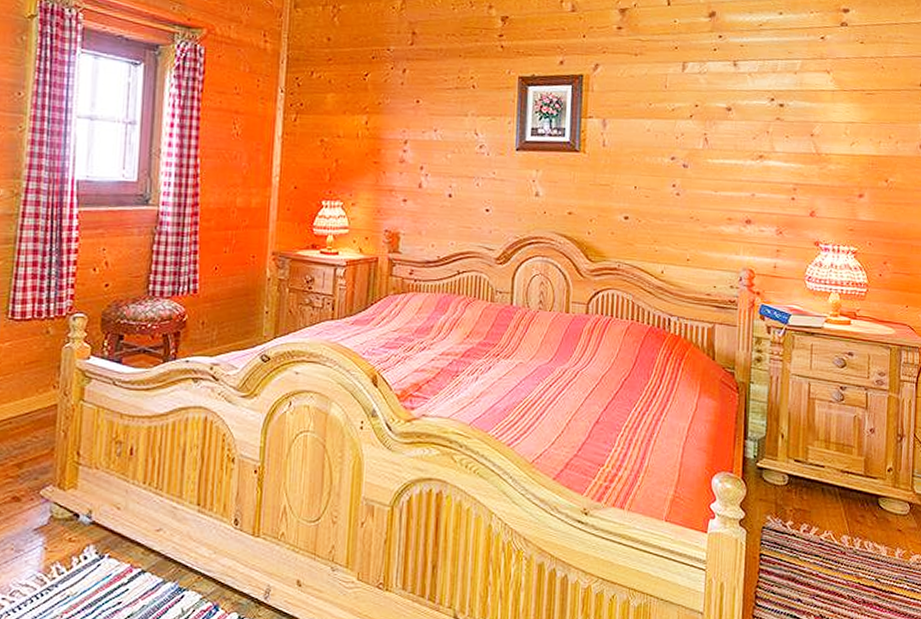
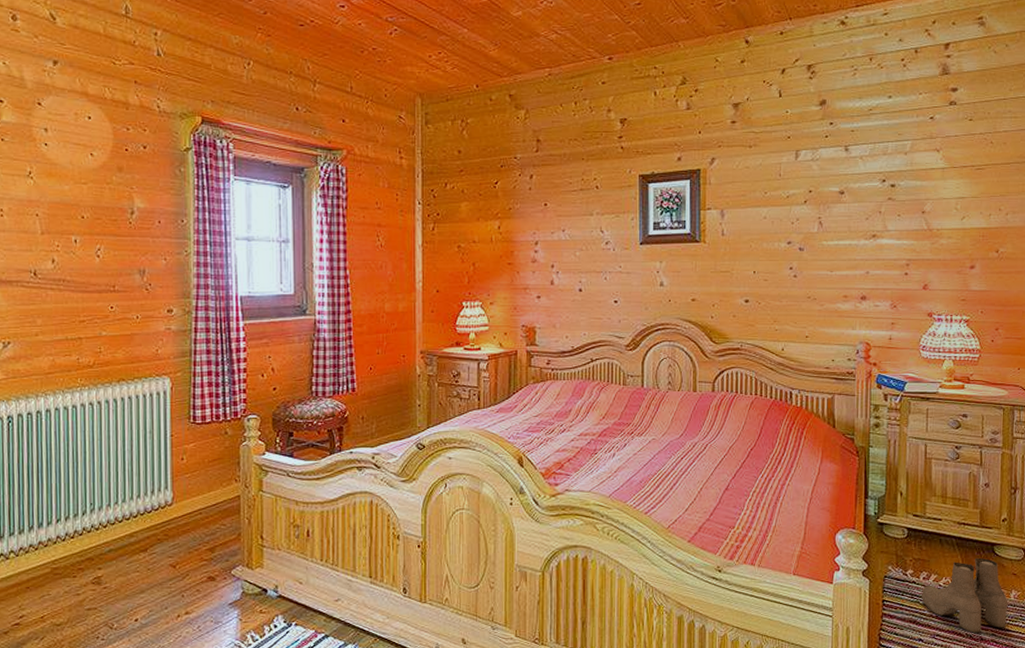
boots: none [801,510,893,596] -> present [921,557,1008,634]

